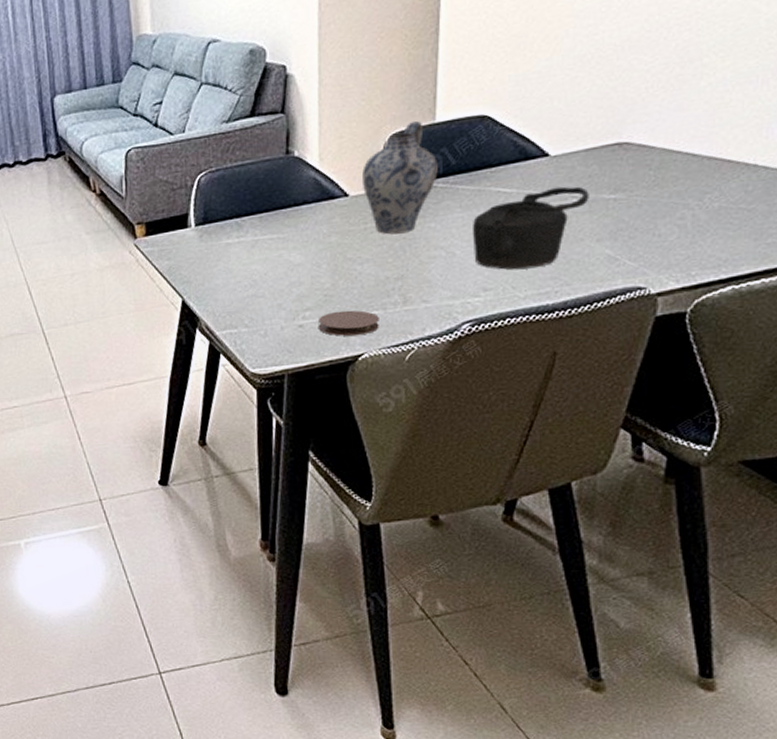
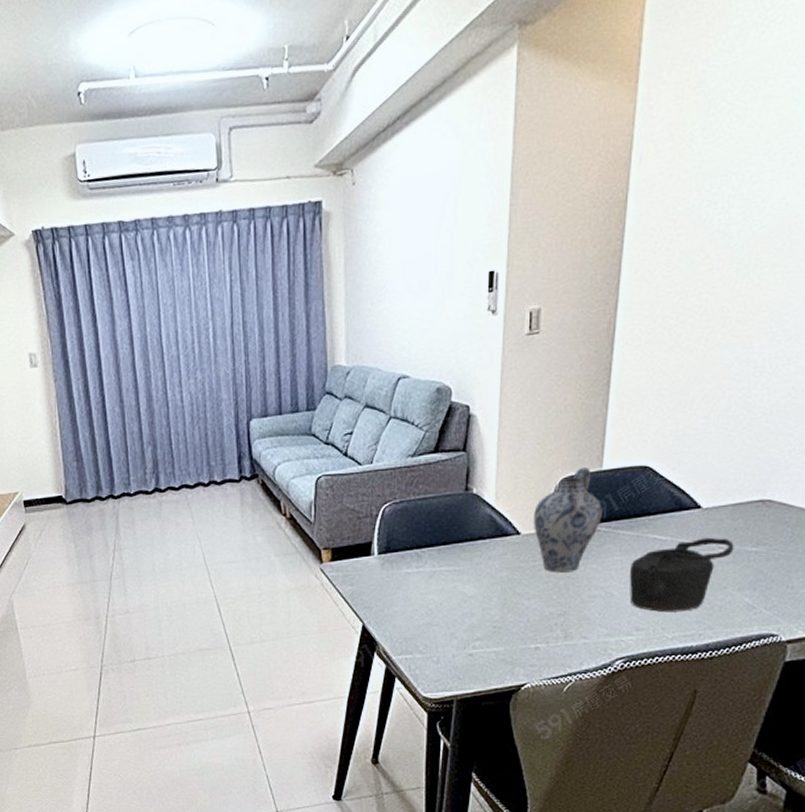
coaster: present [318,310,379,337] -> none [486,642,542,667]

